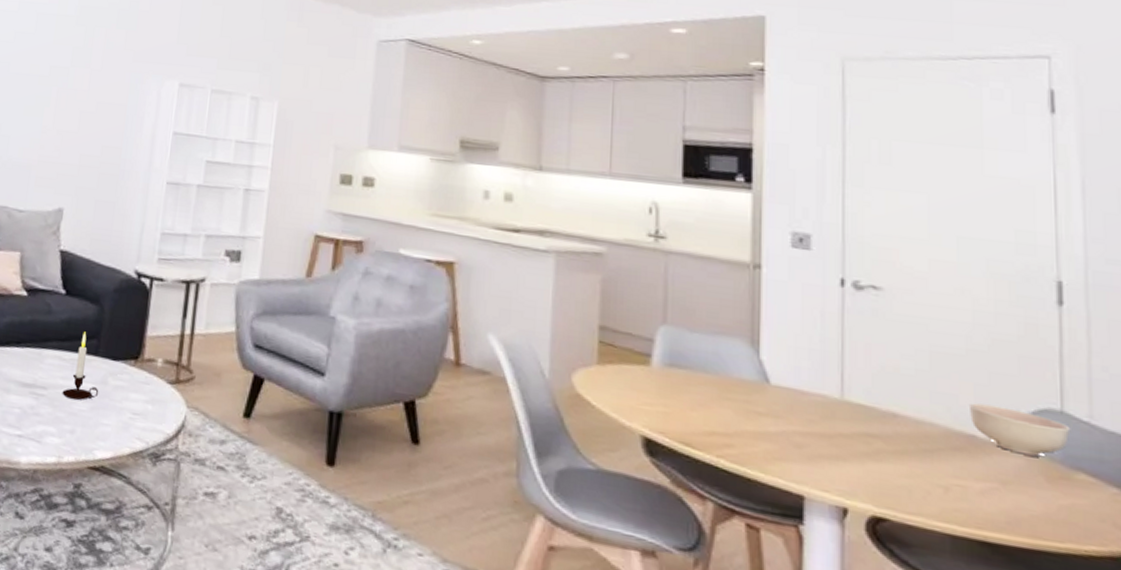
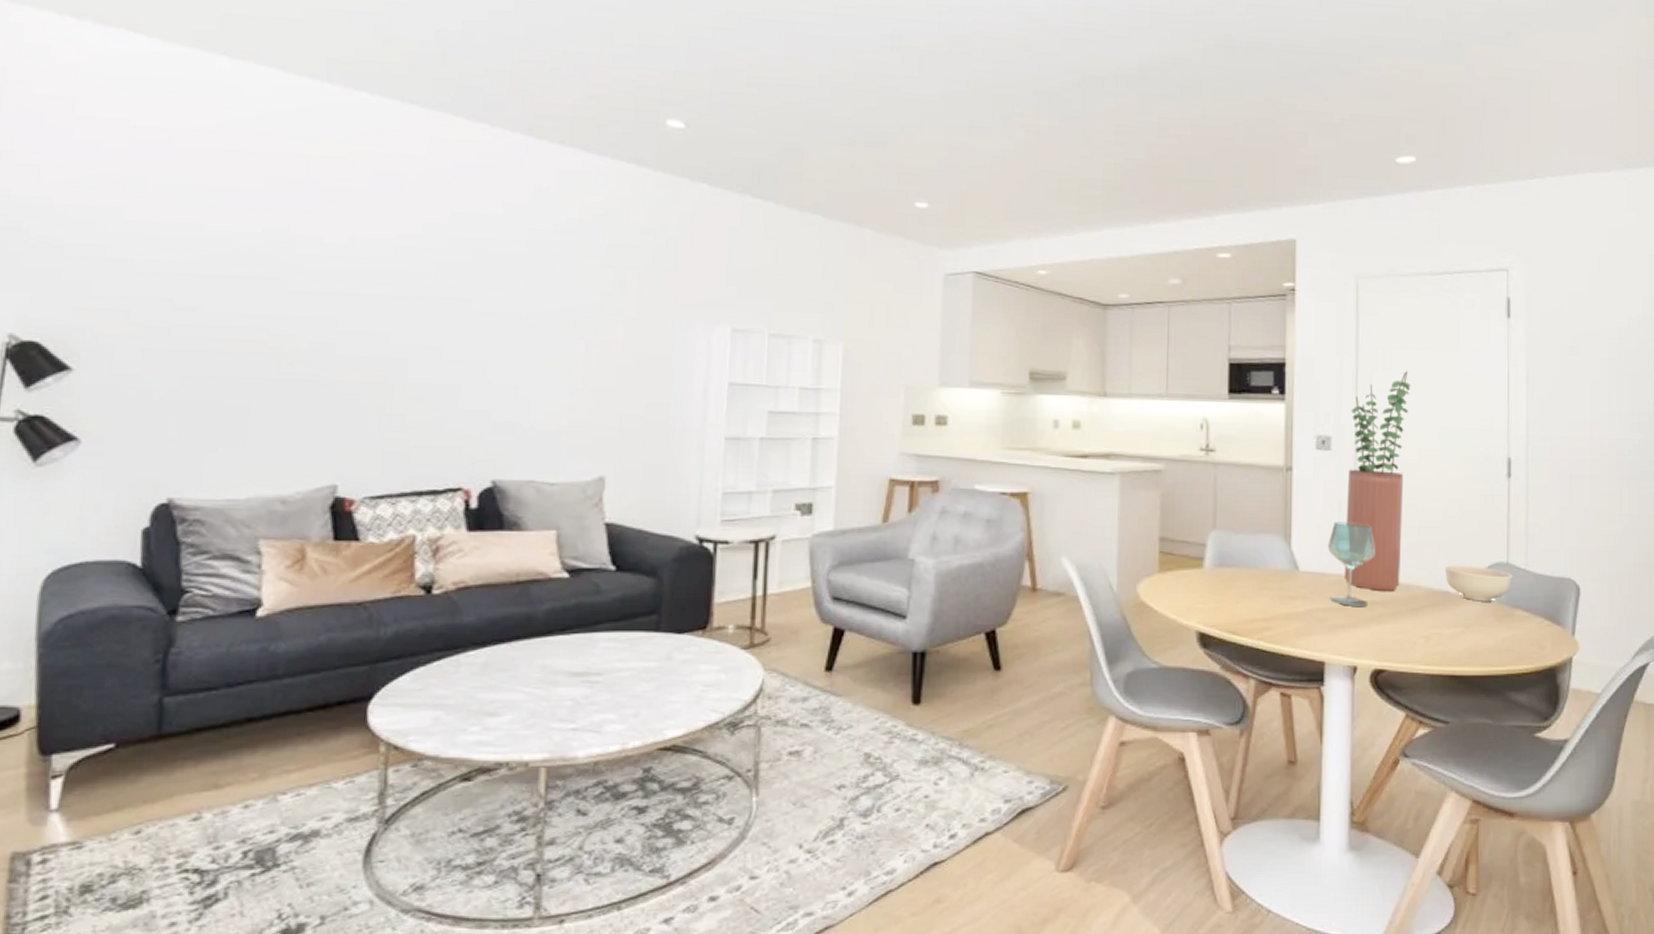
candle: present [62,331,99,401] -> none [621,608,664,682]
wine glass: none [808,332,871,438] -> present [1328,522,1376,606]
vase: none [829,166,917,425] -> present [1344,370,1411,591]

